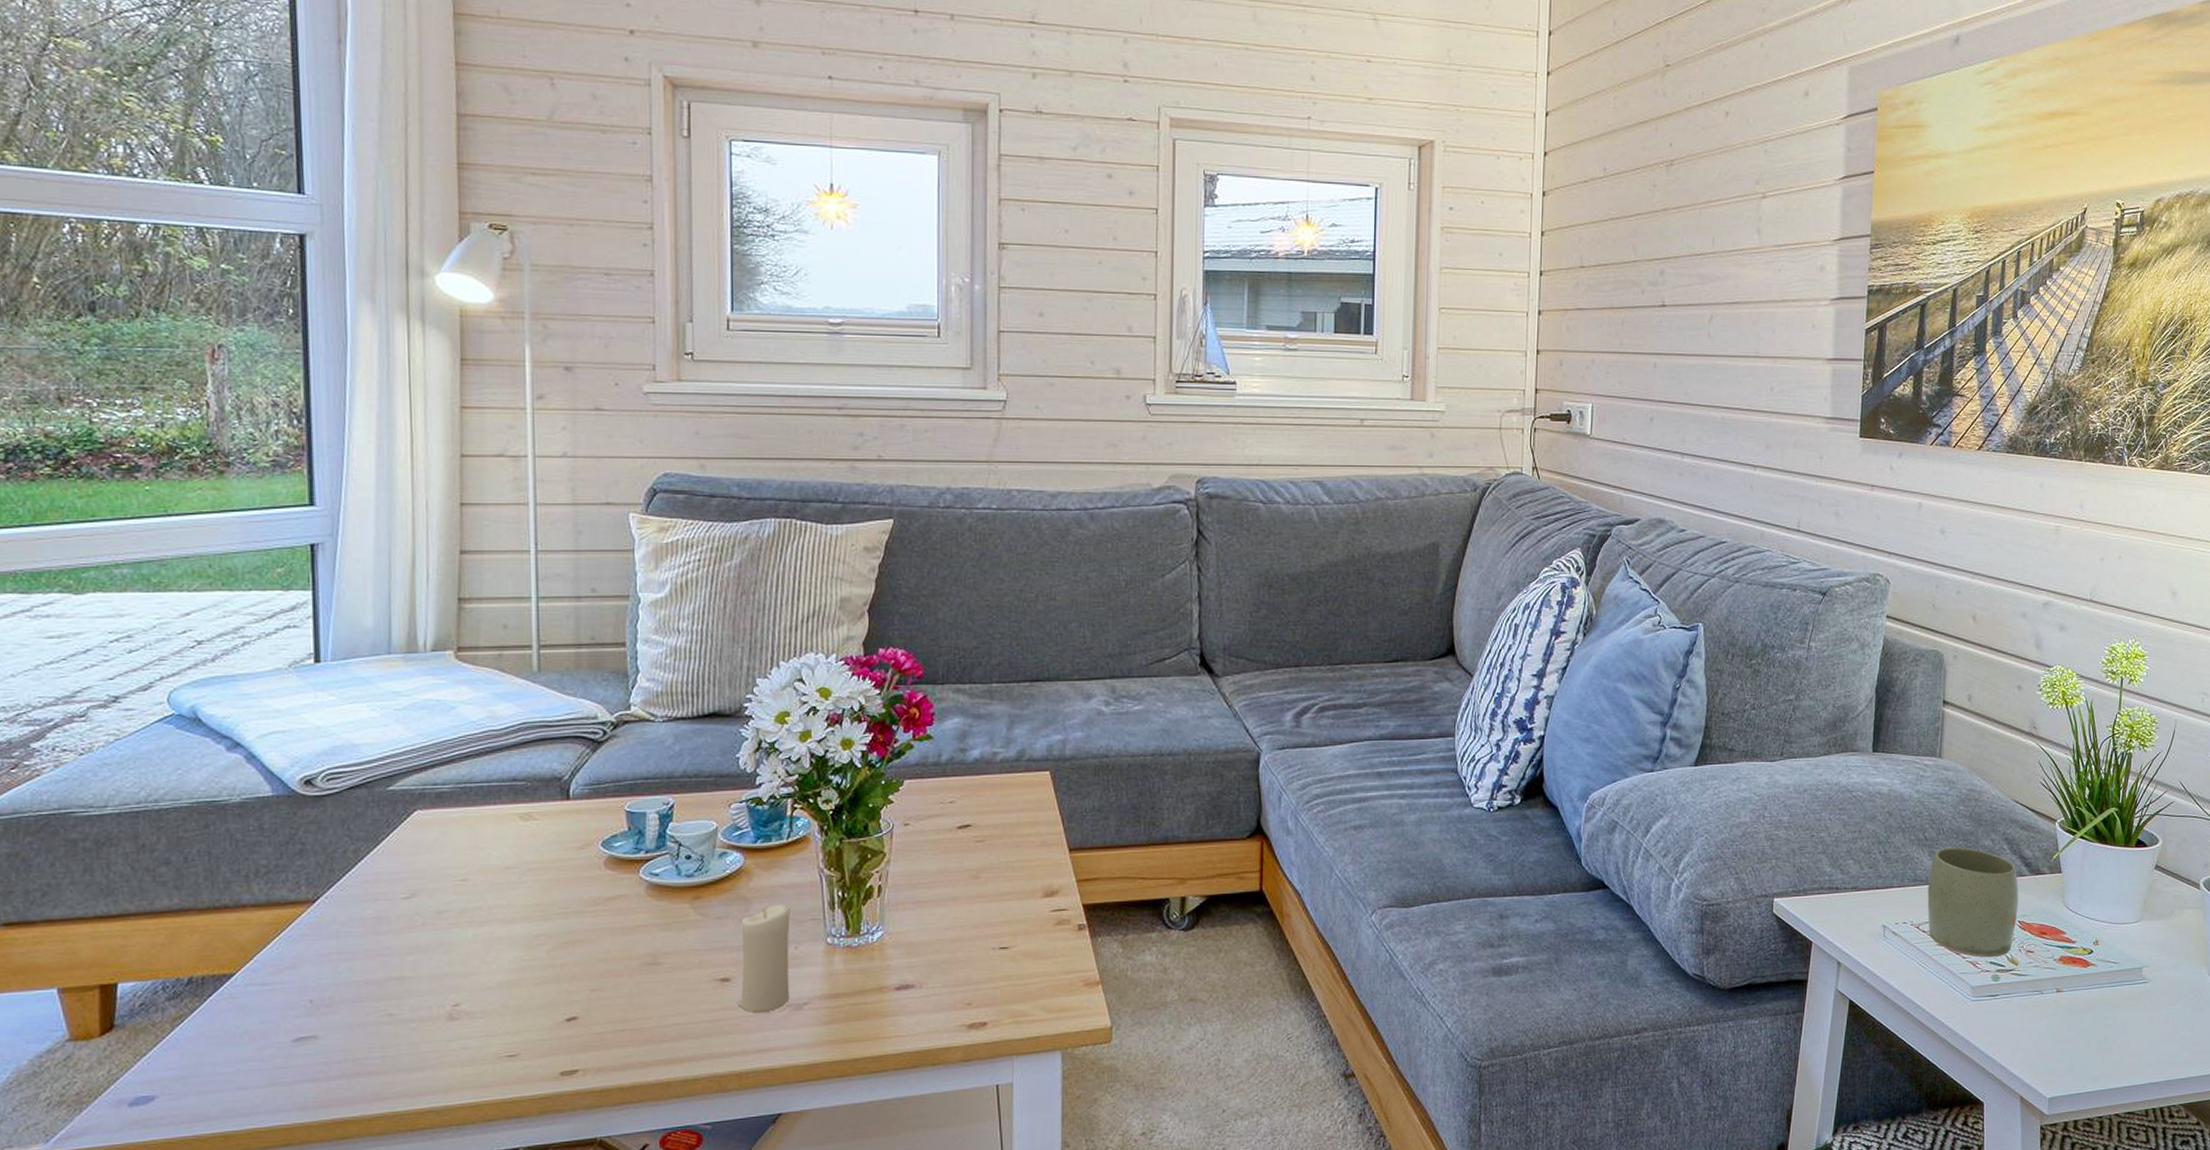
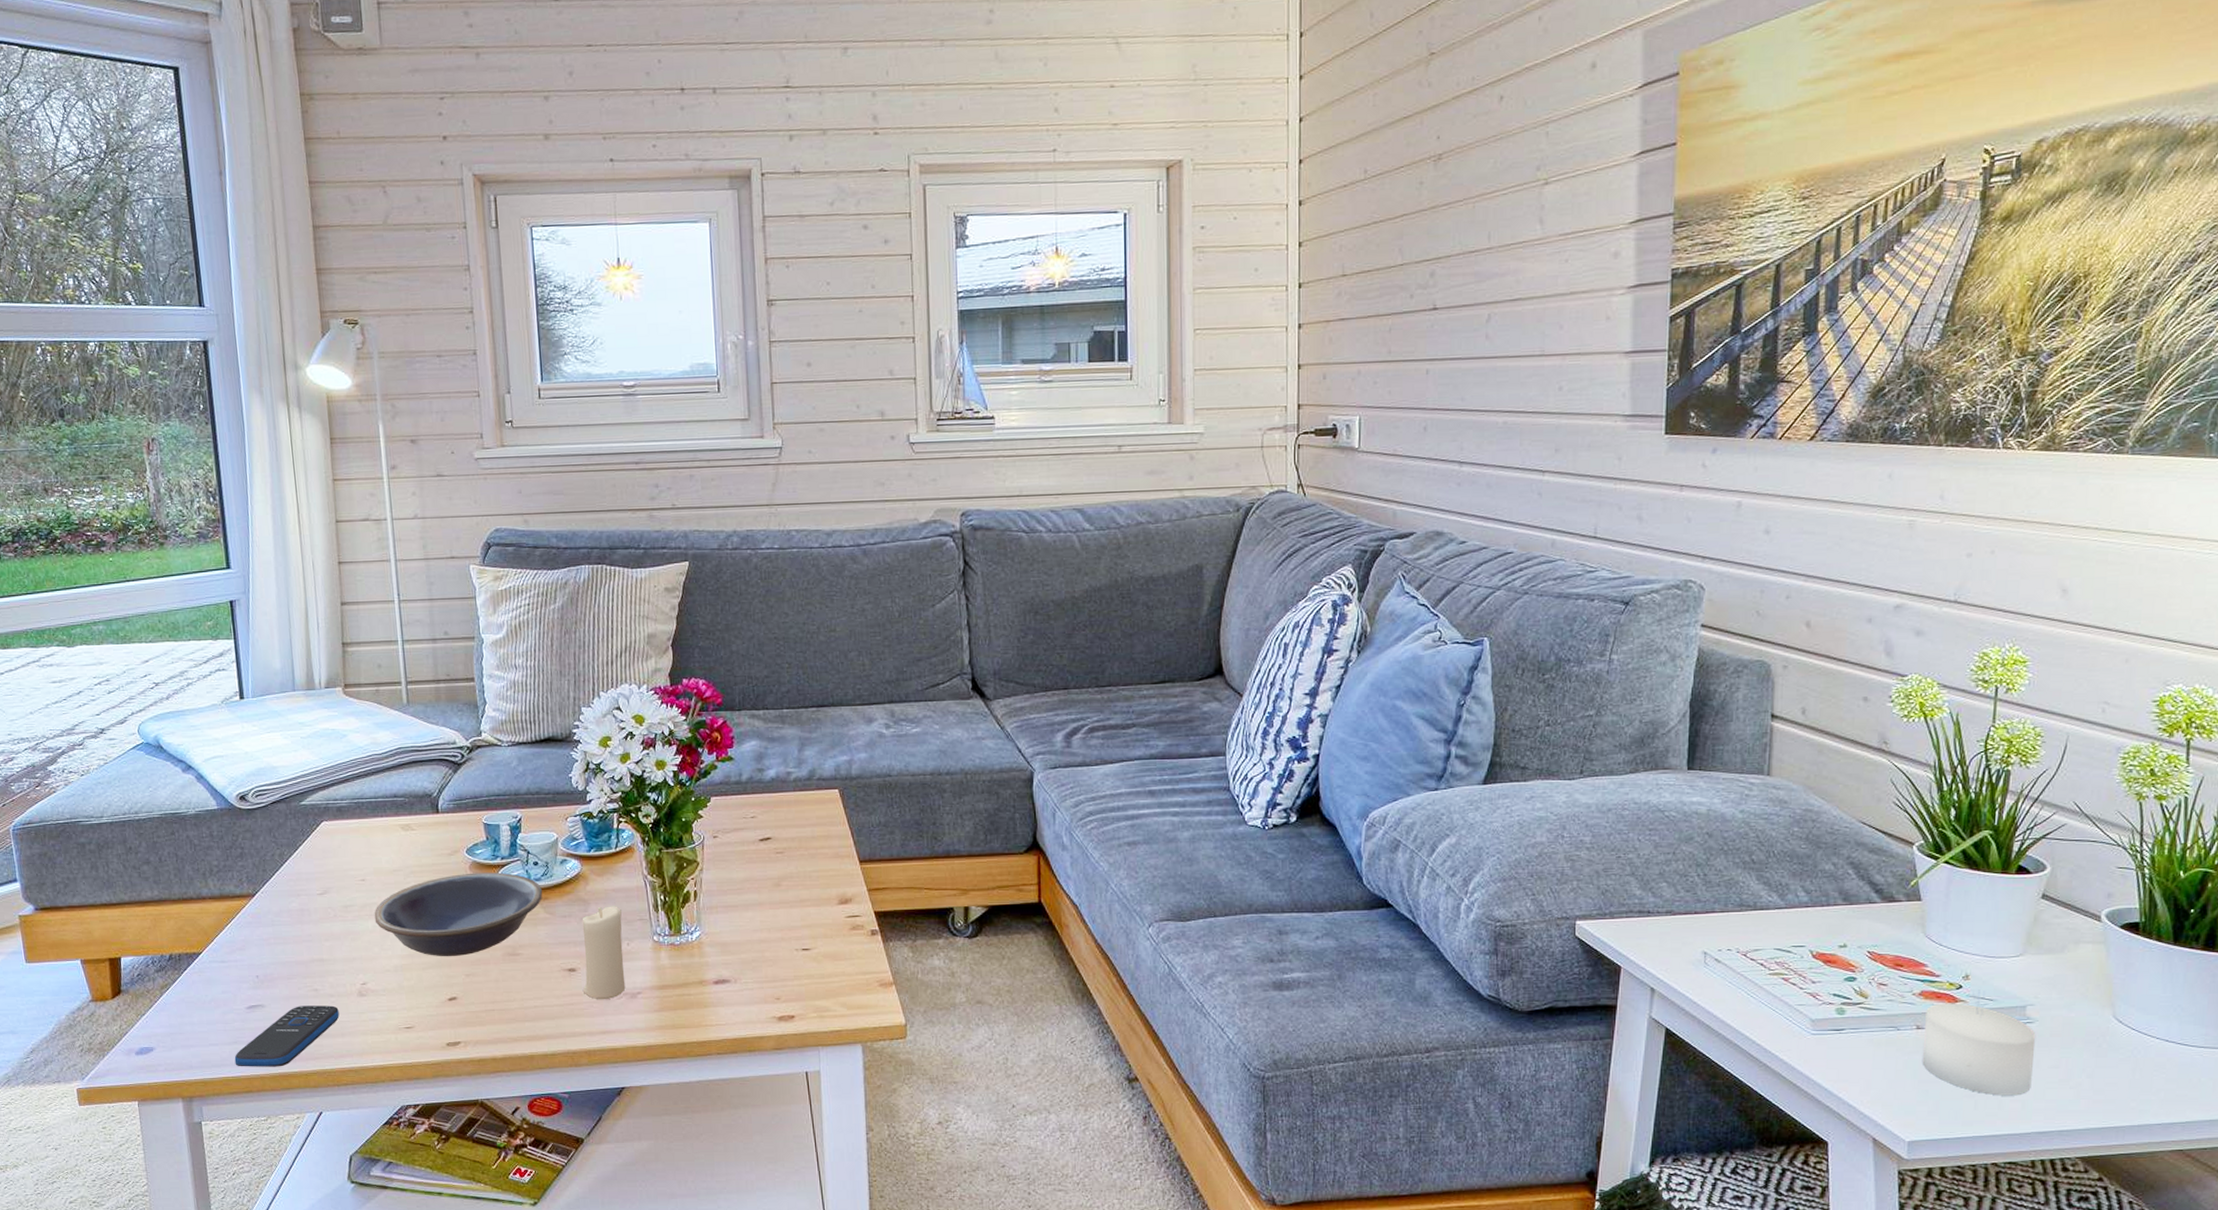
mobile phone: none [270,1033,420,1115] -> present [234,1005,340,1067]
bowl: none [476,868,695,970] -> present [374,872,543,957]
mug: present [1927,847,2019,958] -> none [1756,872,1868,990]
candle: none [2060,956,2150,1051] -> present [1922,992,2036,1096]

